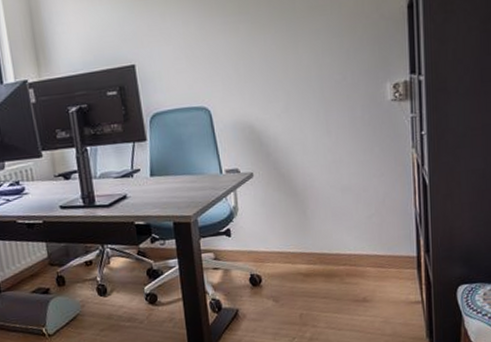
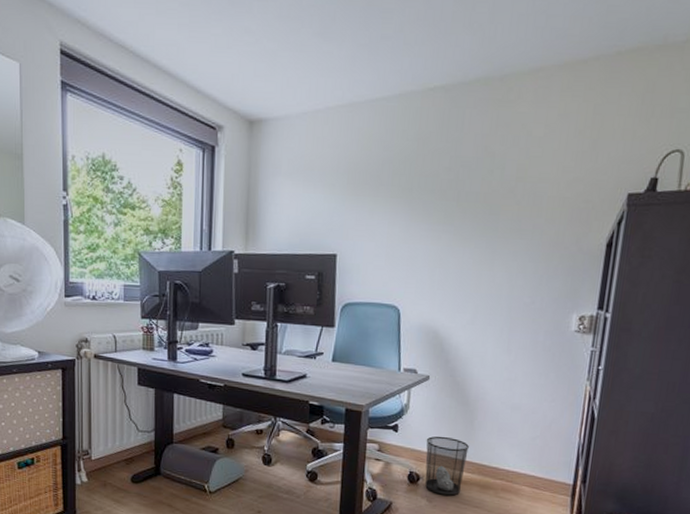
waste bin: none [261,232,306,293] -> present [425,436,469,496]

